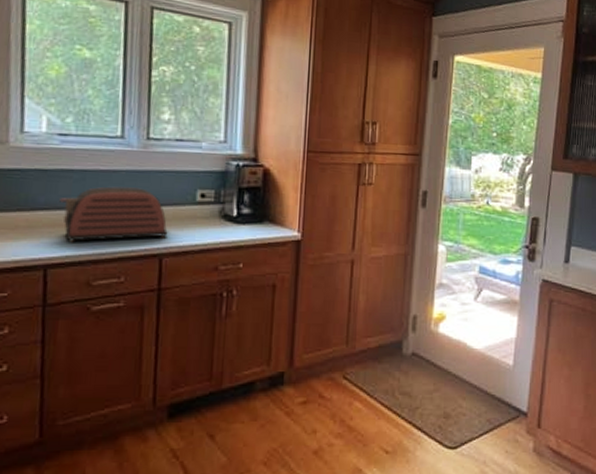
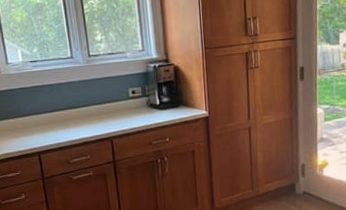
toaster: present [59,186,168,243] -> none [39,92,114,136]

